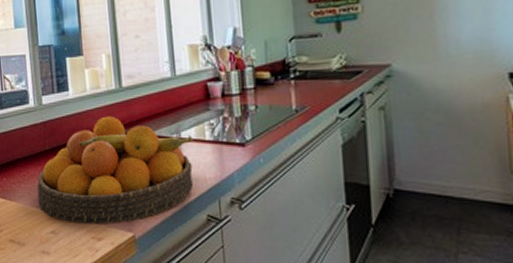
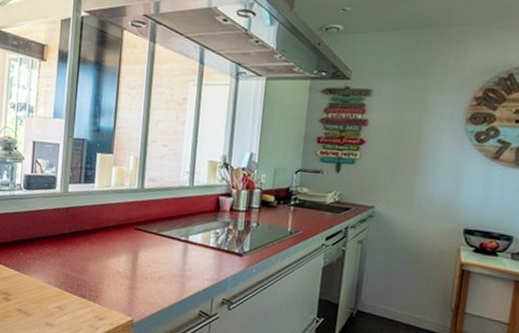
fruit bowl: present [37,116,194,225] -> none [50,211,199,308]

